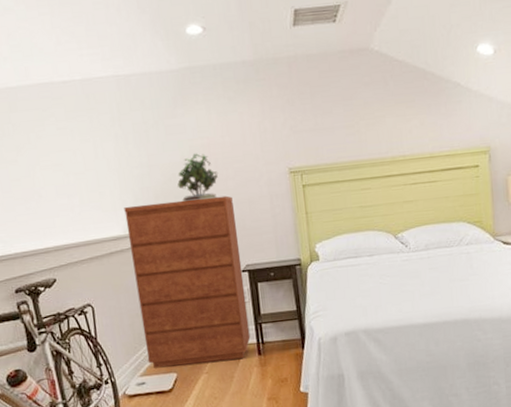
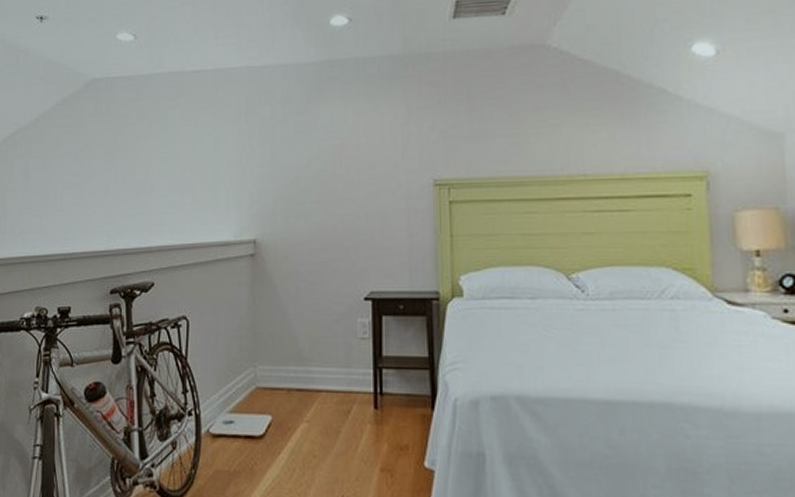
dresser: present [124,195,251,369] -> none [238,206,367,410]
potted plant: present [177,153,219,202] -> none [301,155,349,209]

